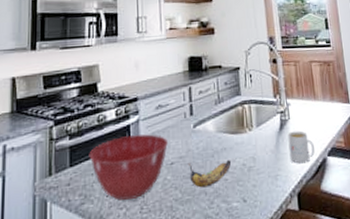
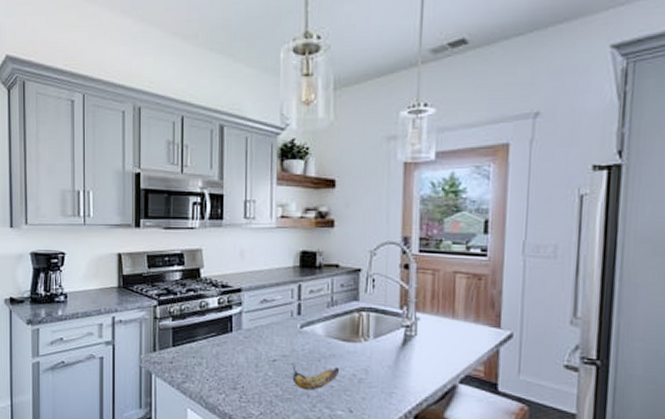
mixing bowl: present [89,134,168,200] -> none [191,326,271,387]
mug: present [287,130,315,164] -> none [410,349,443,386]

